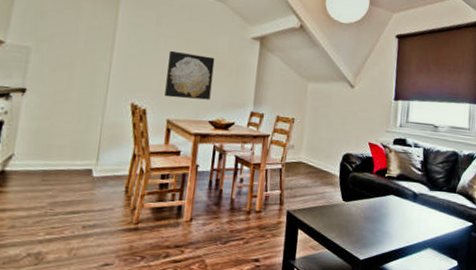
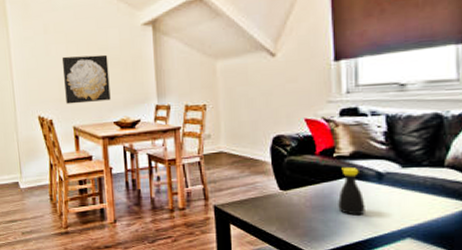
bottle: none [384,185,403,227] -> present [338,166,365,216]

